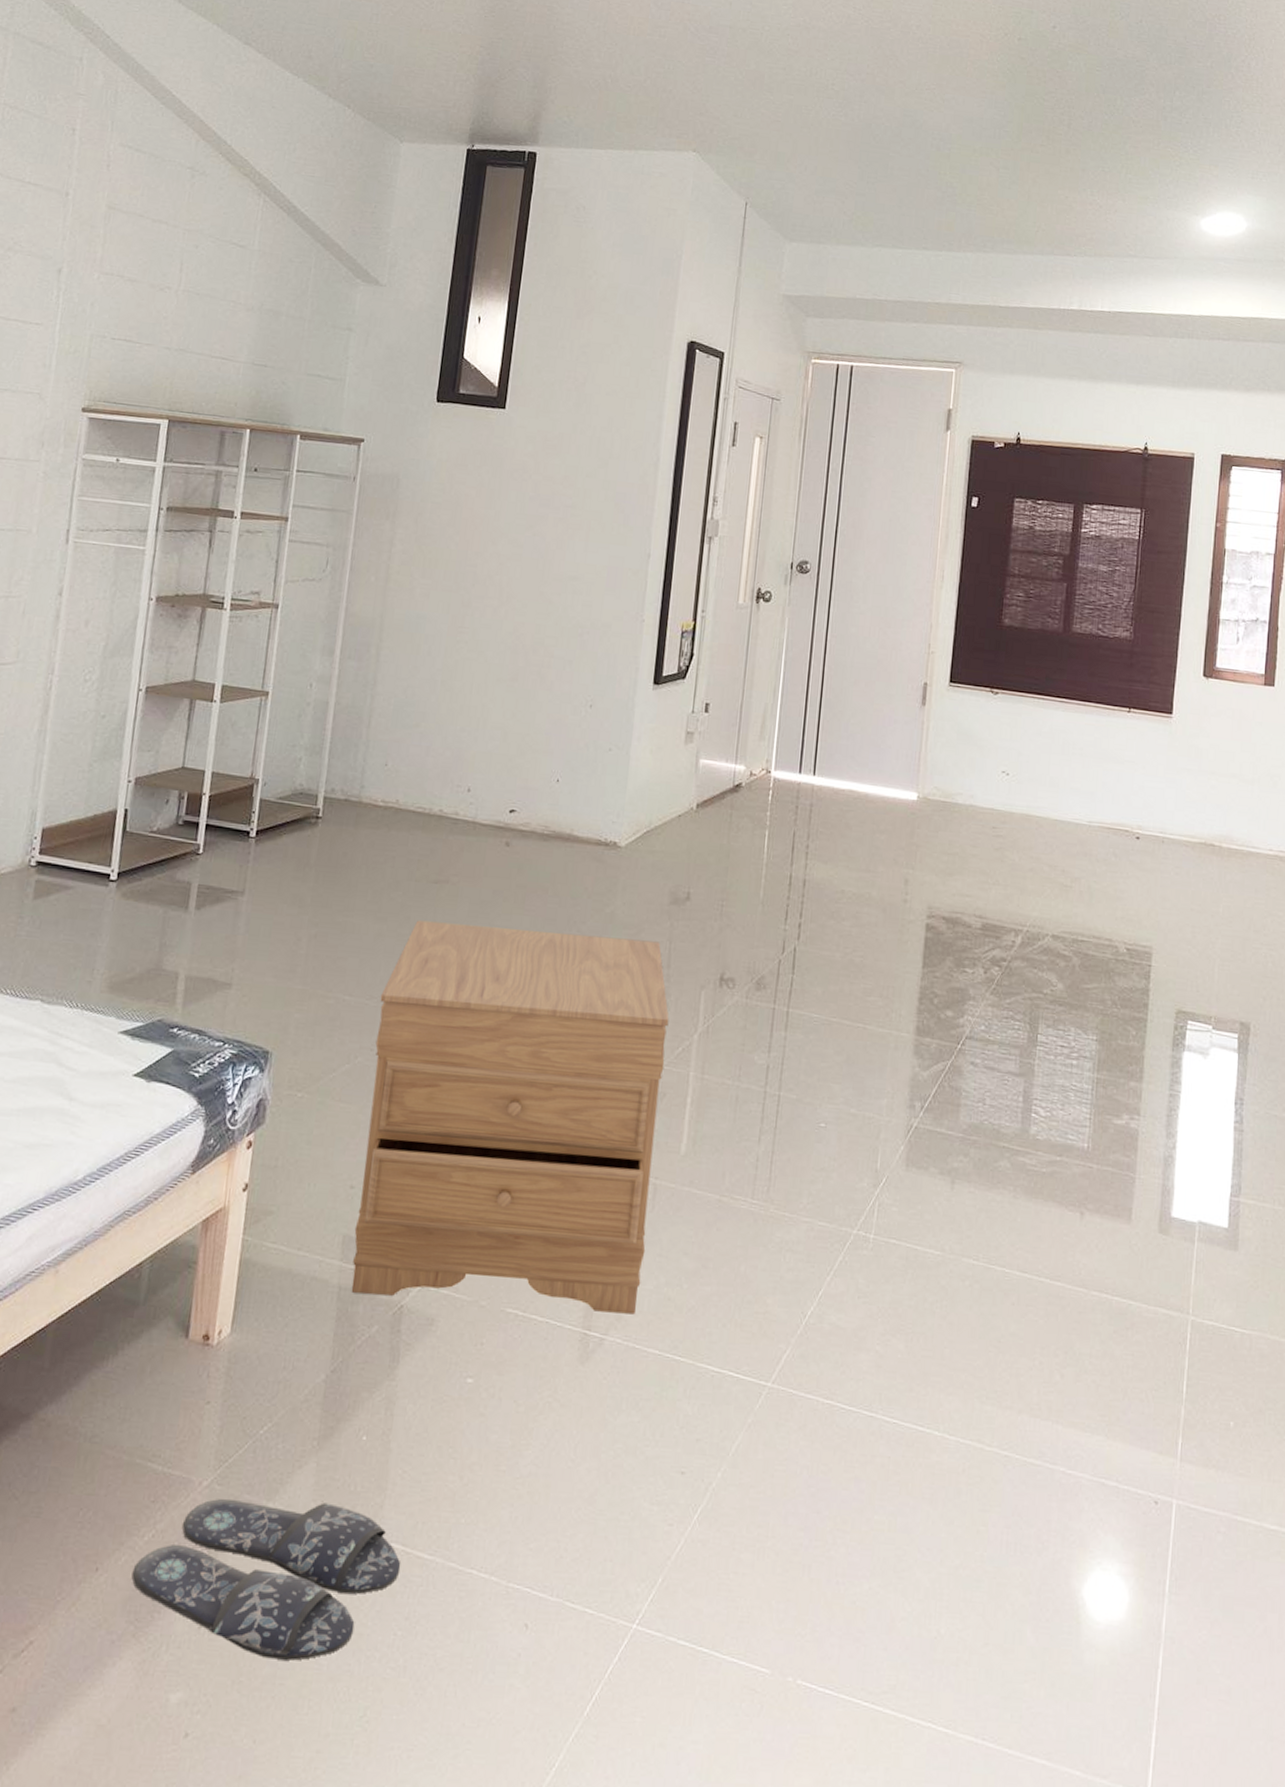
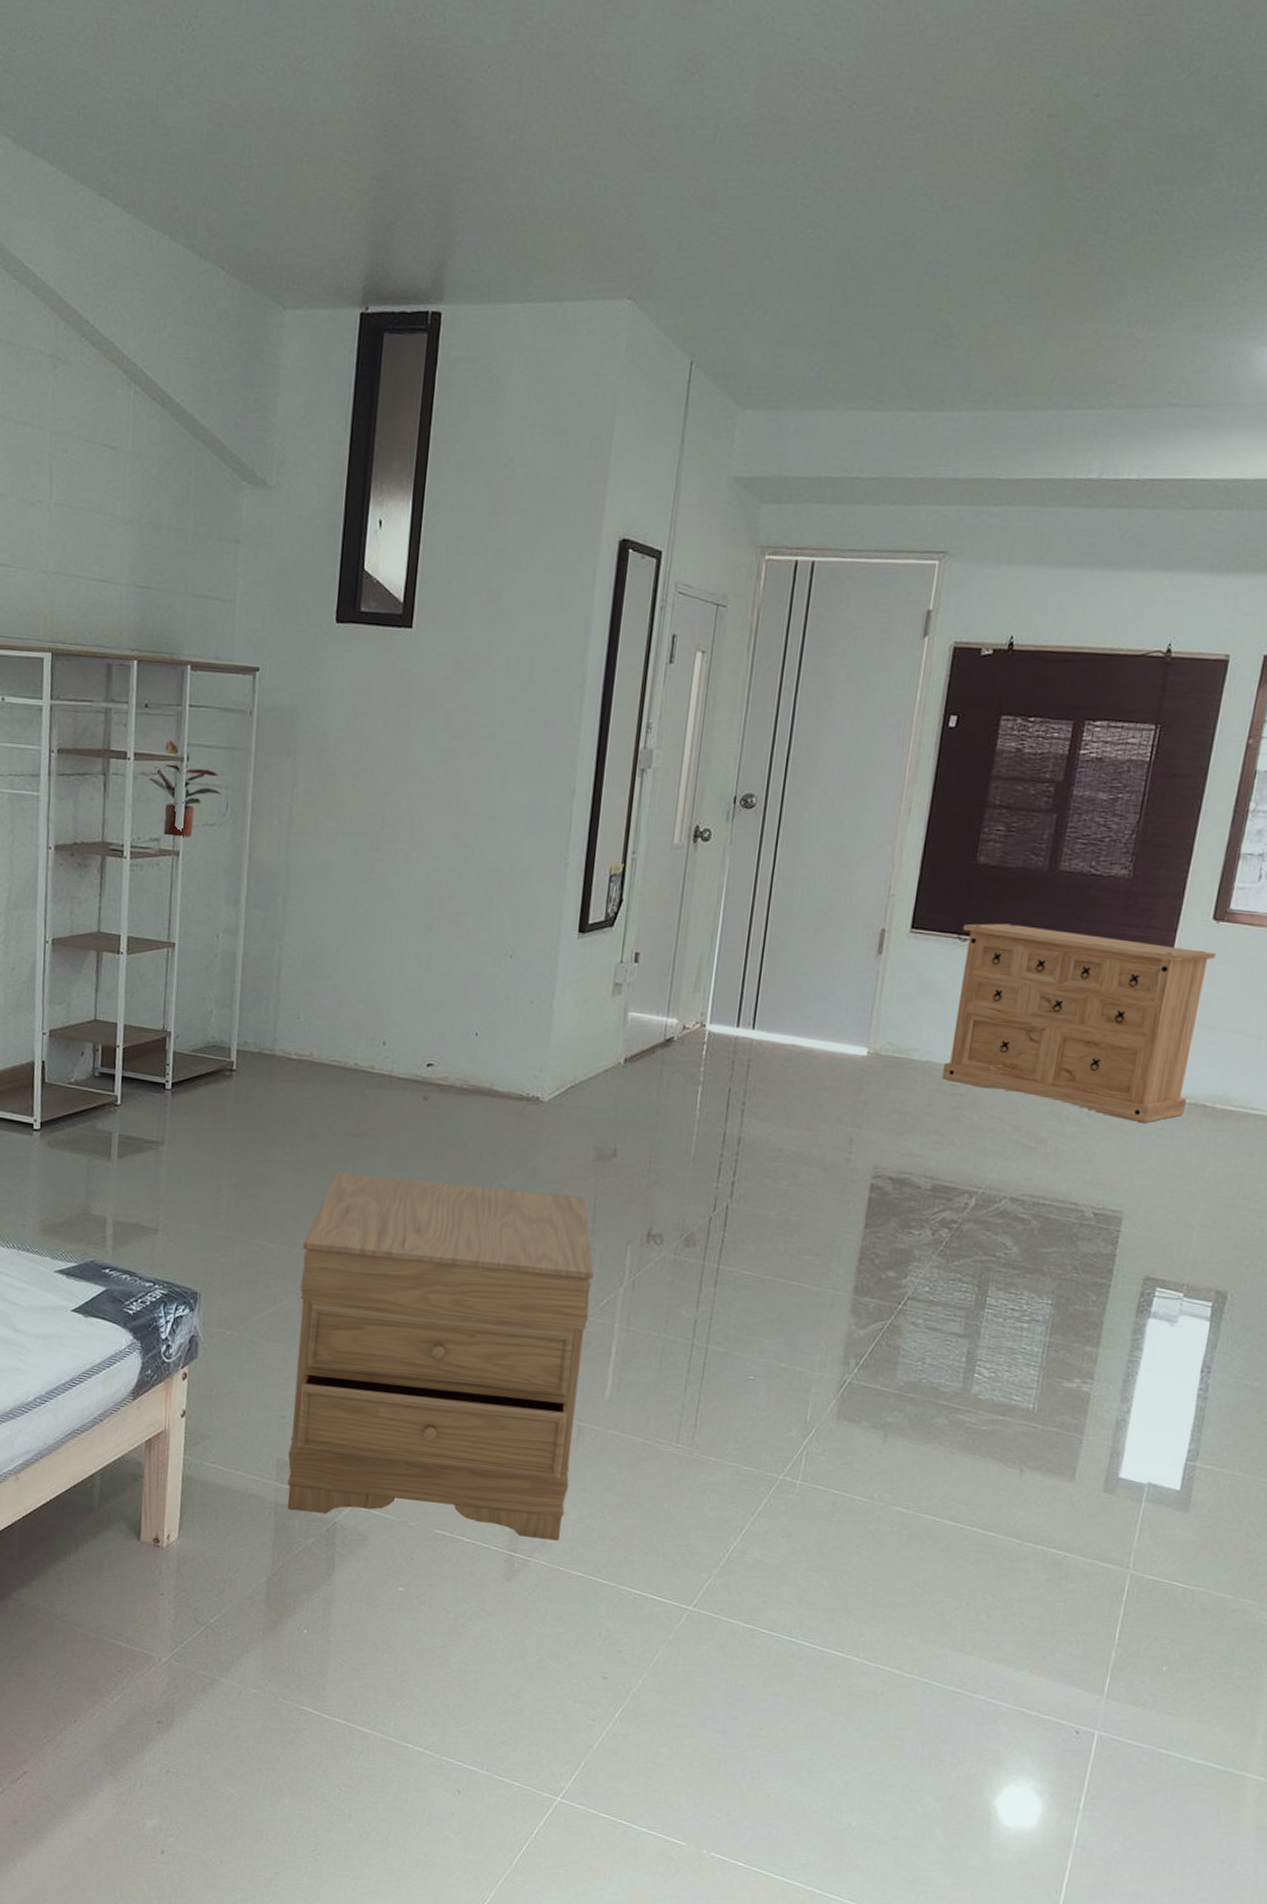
slippers: present [131,1499,401,1661] -> none [106,1672,343,1803]
potted plant: none [253,500,323,592] -> present [148,738,222,838]
dresser: none [984,678,1209,862] -> present [941,923,1216,1124]

